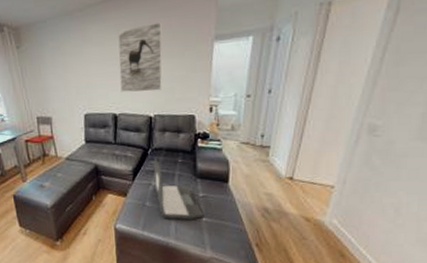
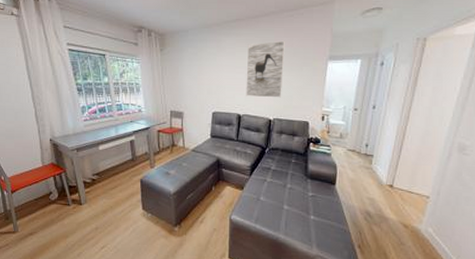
laptop: present [153,158,204,220] -> none [269,157,312,217]

